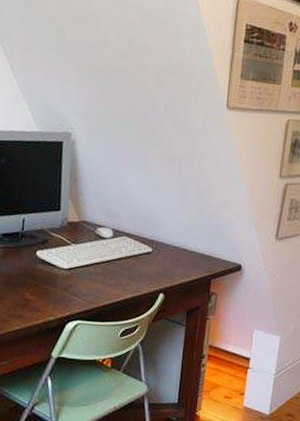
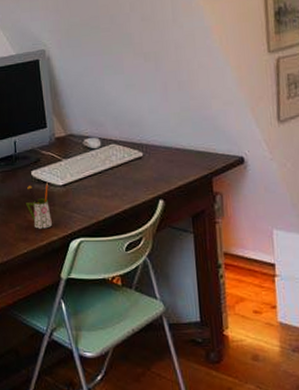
pen holder: none [26,264,53,309] -> present [26,183,52,229]

